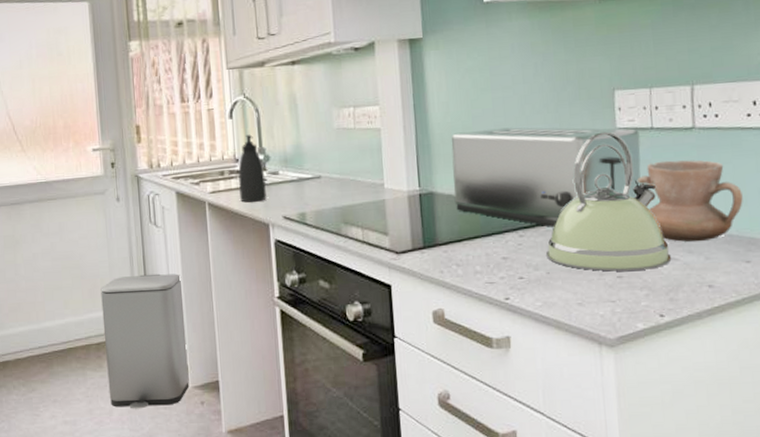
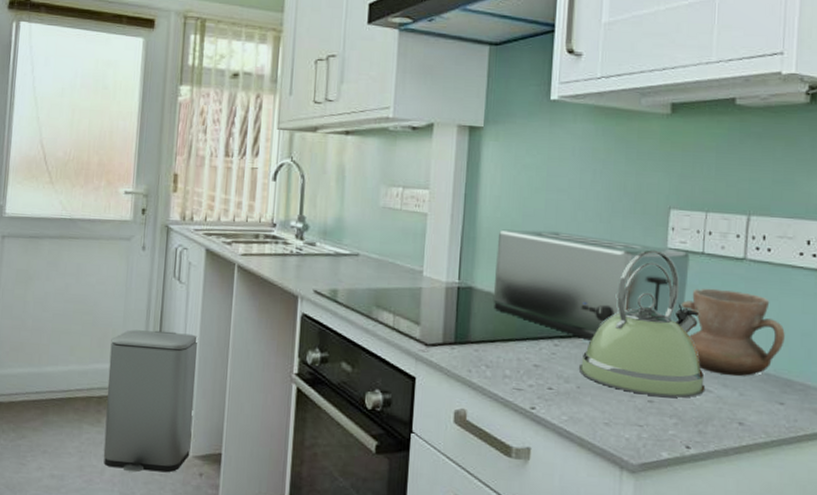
soap dispenser: present [238,134,266,202] -> none [271,200,301,271]

